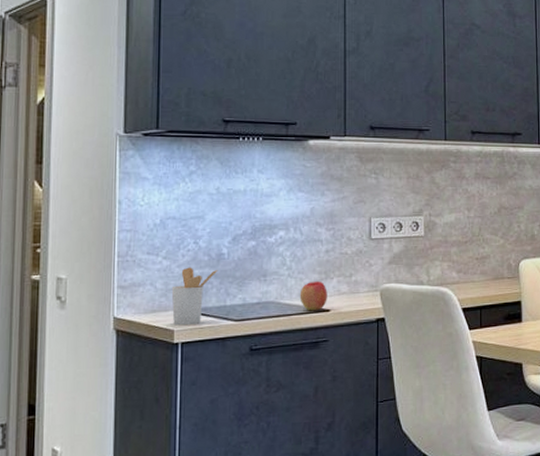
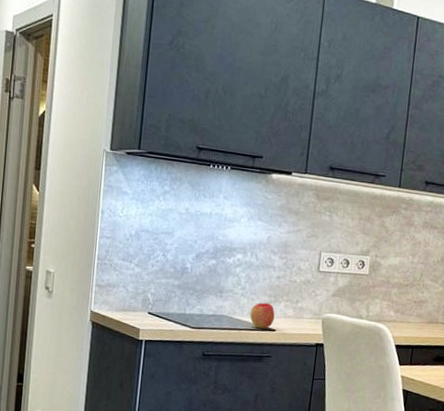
utensil holder: present [171,267,218,326] -> none [139,276,182,327]

